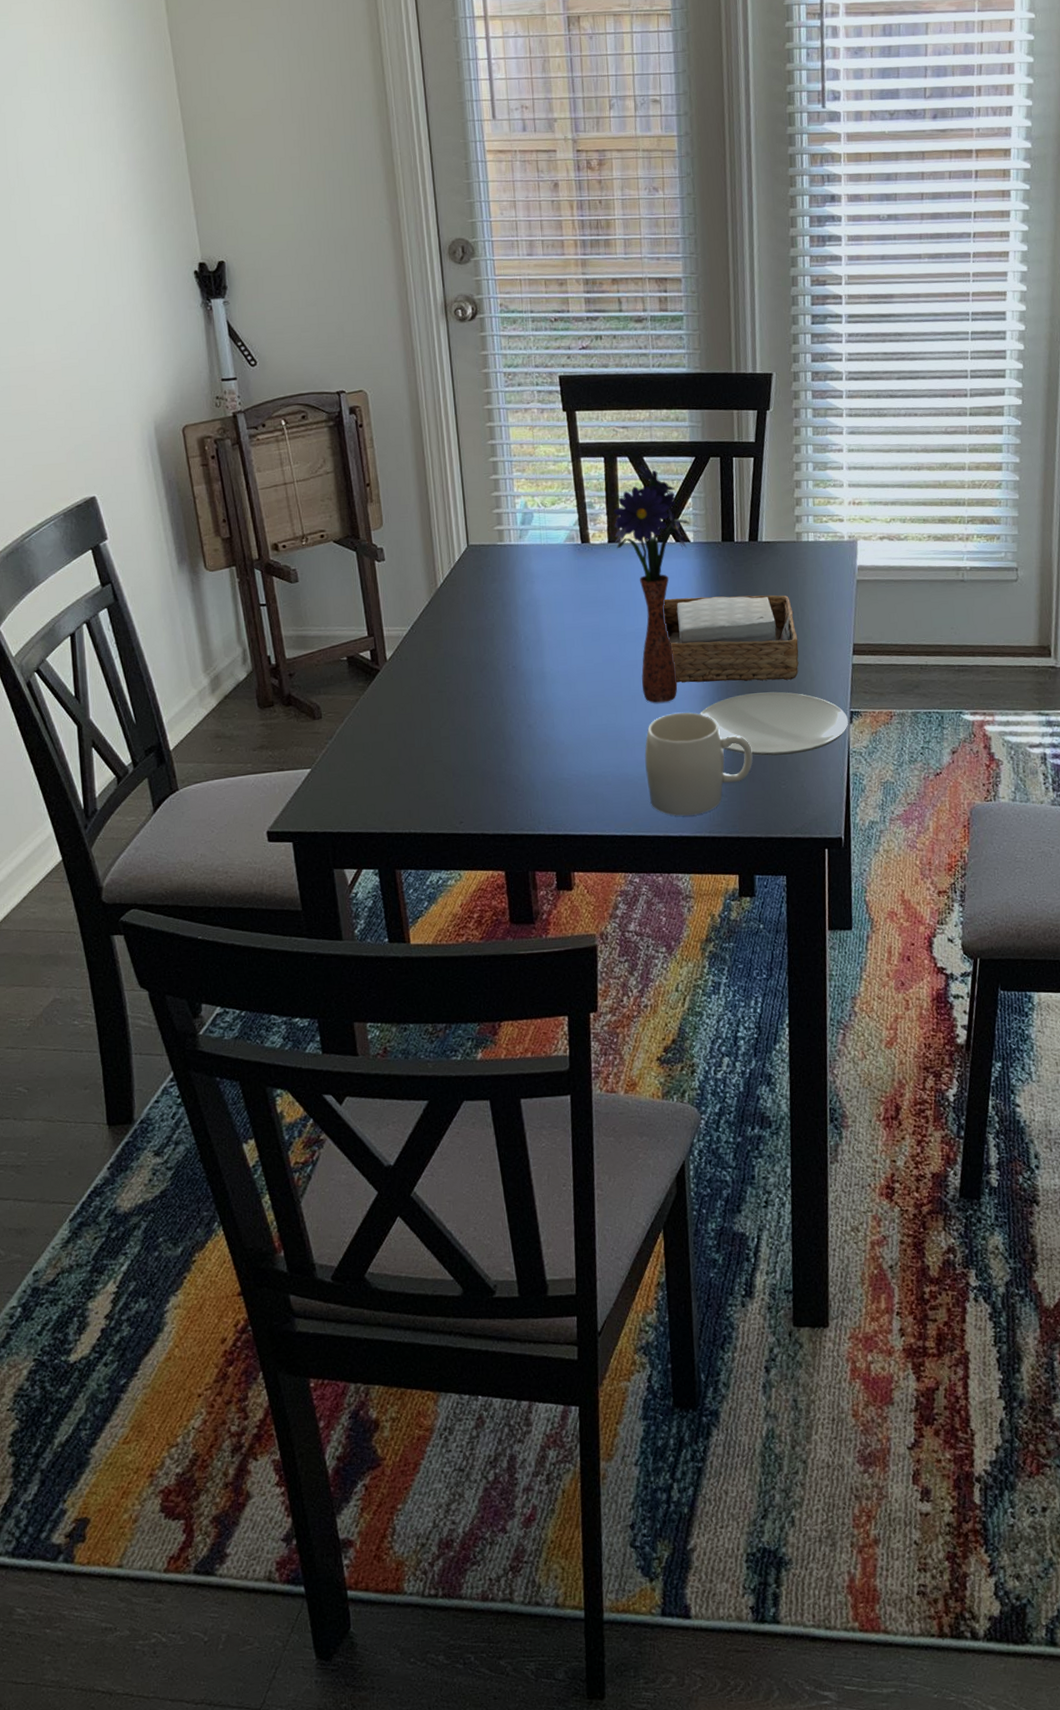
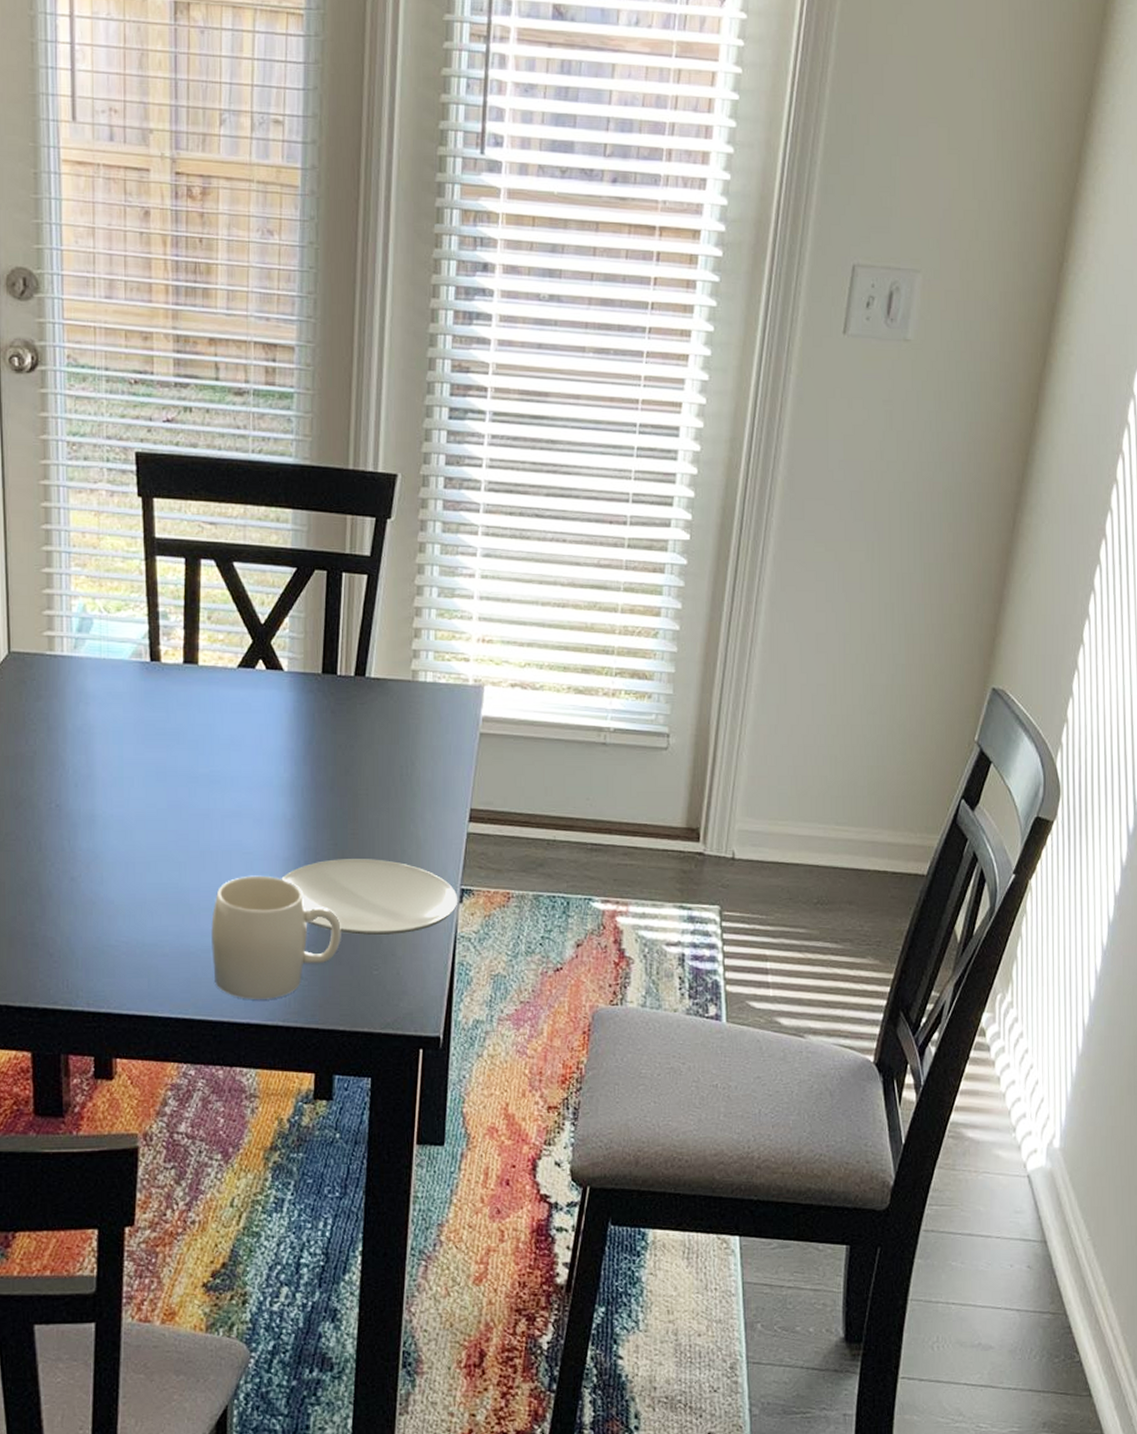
flower arrangement: present [614,465,689,703] -> none [192,572,284,862]
napkin holder: present [663,595,799,683] -> none [245,737,405,846]

